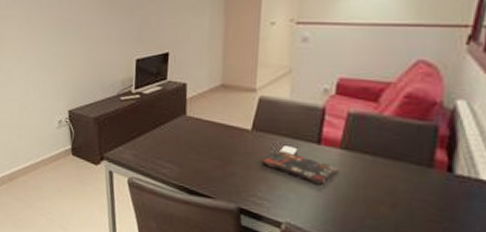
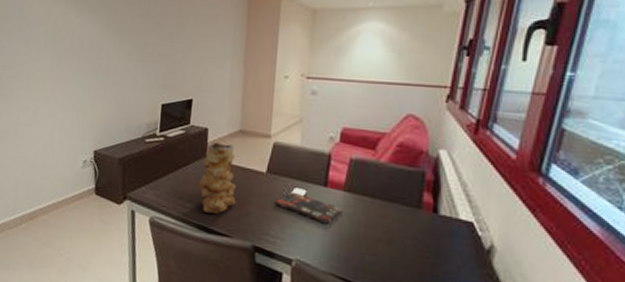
vase: none [178,99,219,174] -> present [198,143,236,214]

